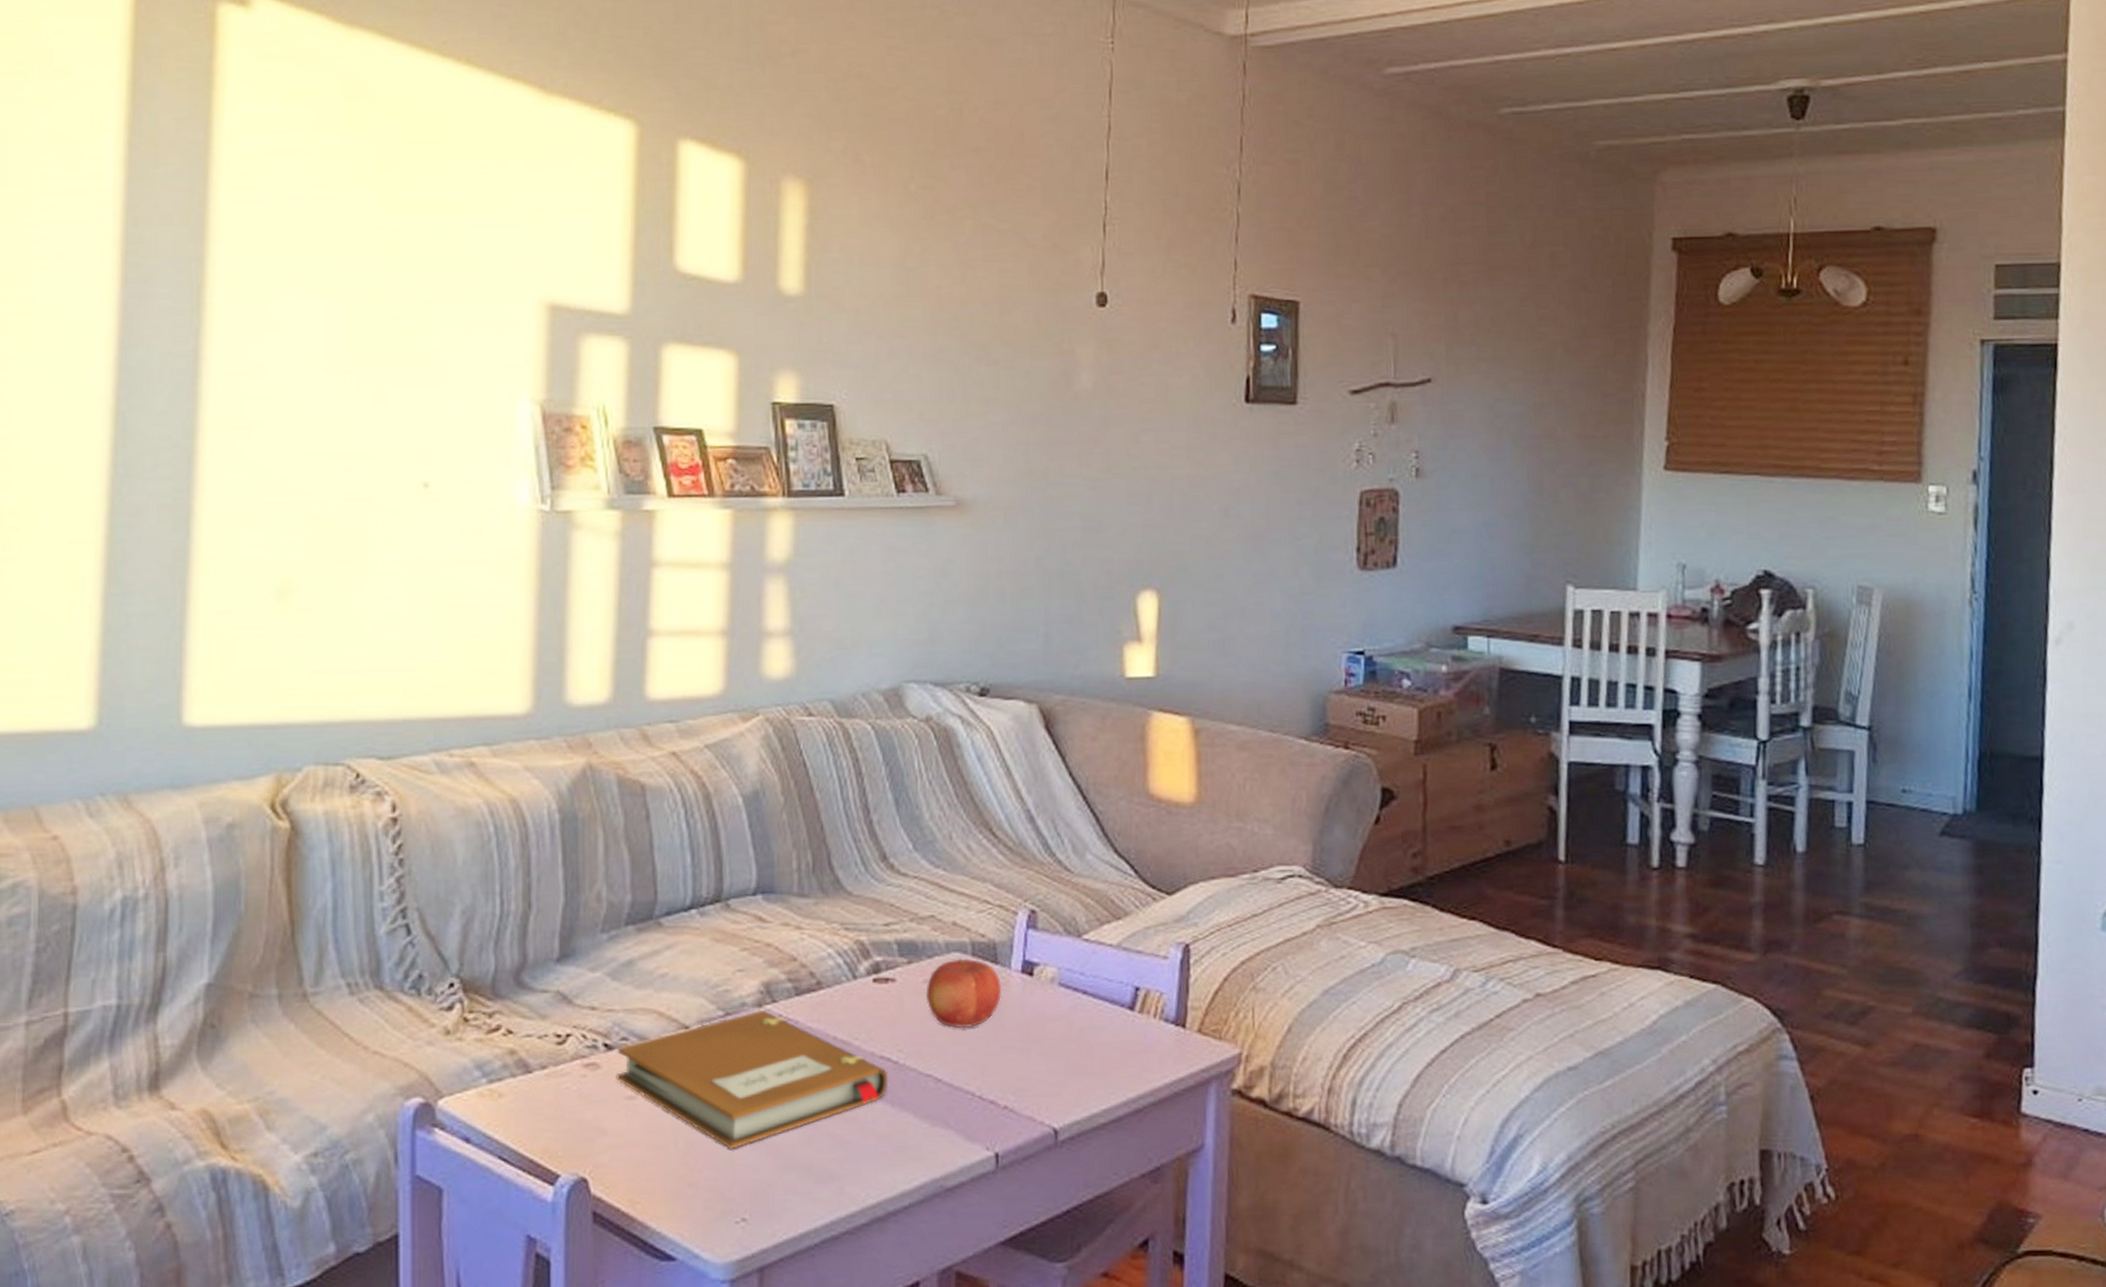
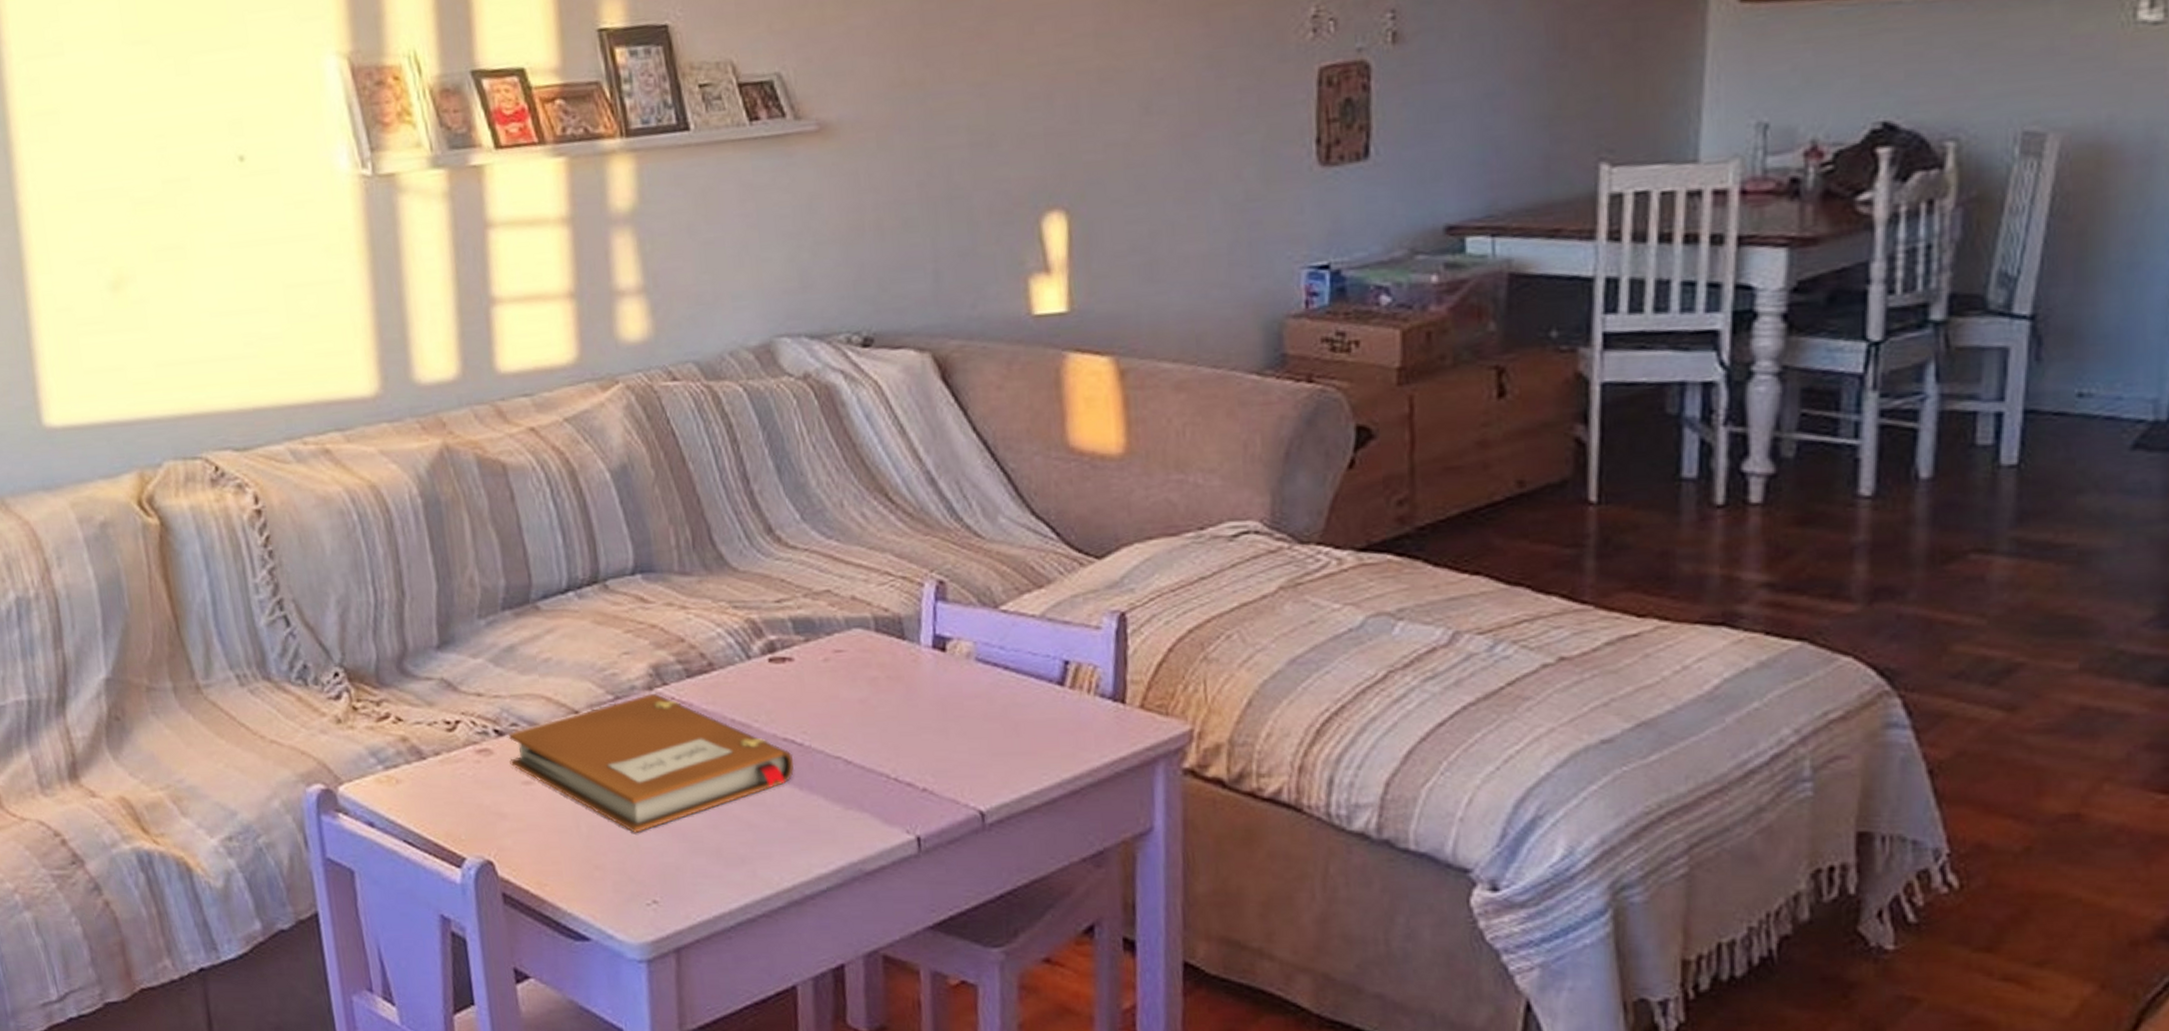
fruit: present [926,957,1002,1029] -> none [827,633,912,709]

